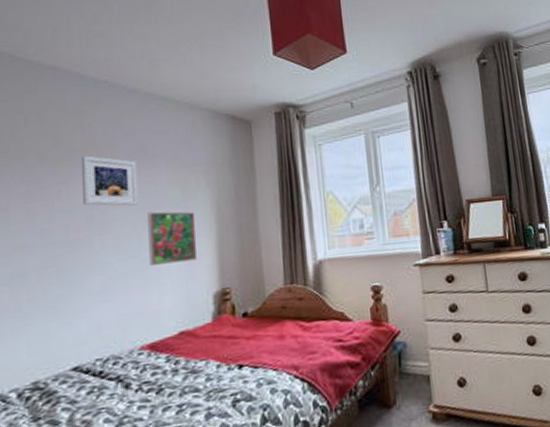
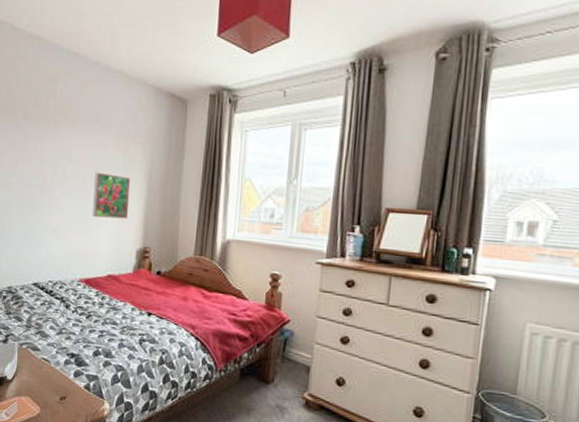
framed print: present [80,155,138,206] -> none [51,117,92,165]

